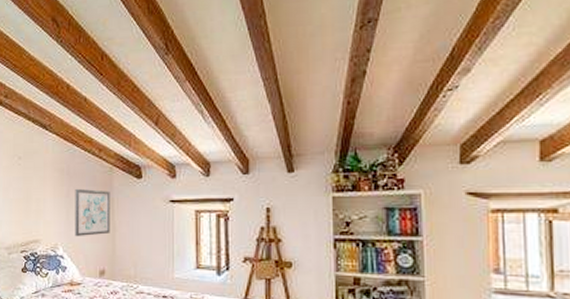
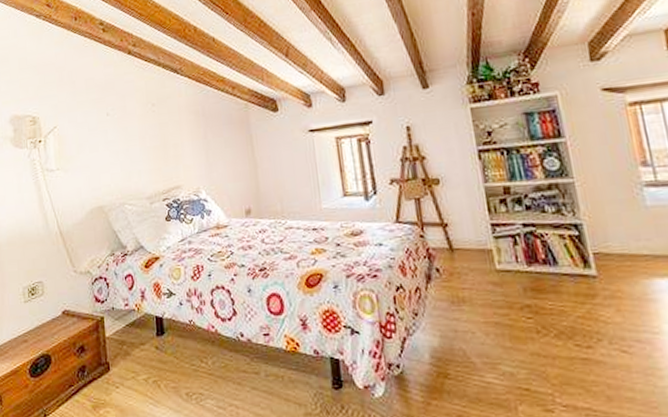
wall art: present [75,188,110,237] -> none [212,127,252,179]

